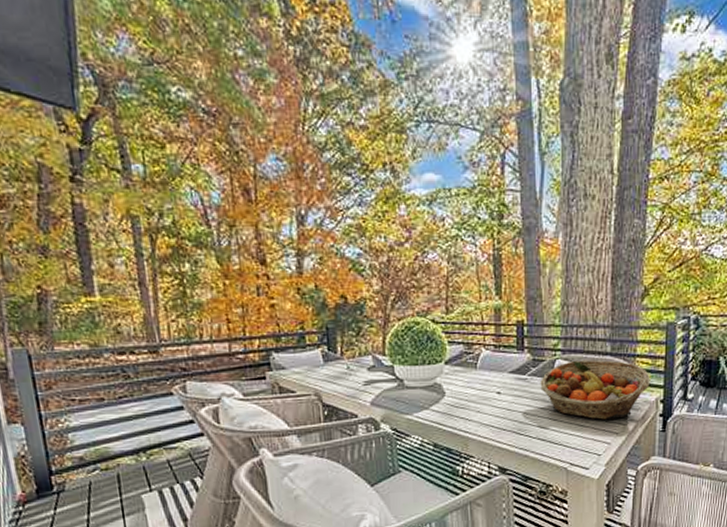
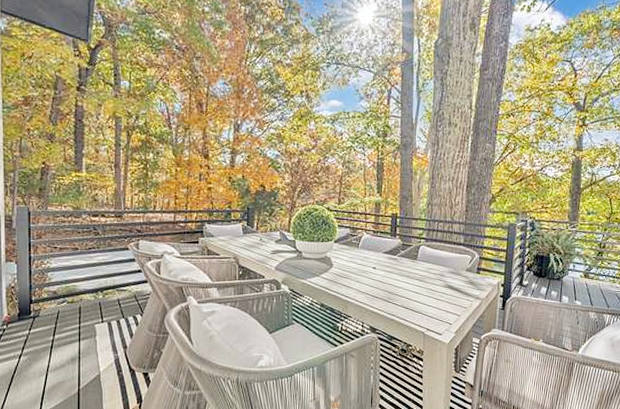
fruit basket: present [540,359,651,420] -> none [407,247,494,296]

